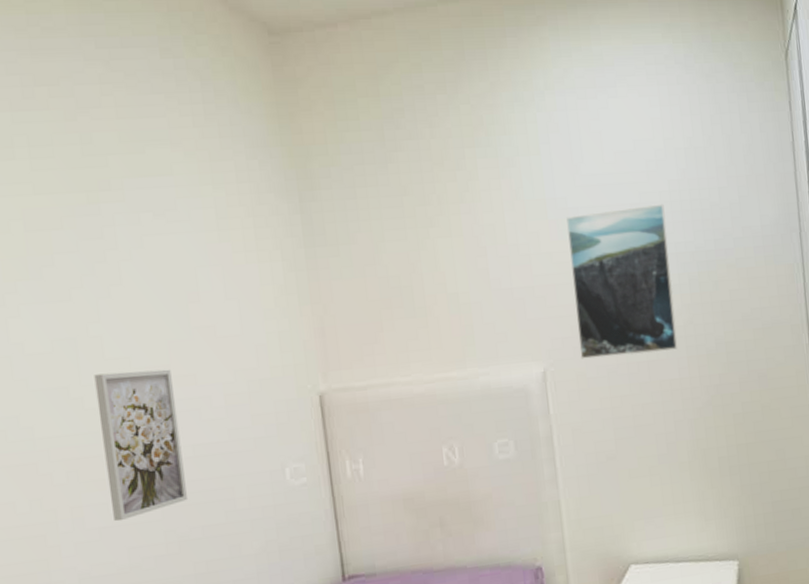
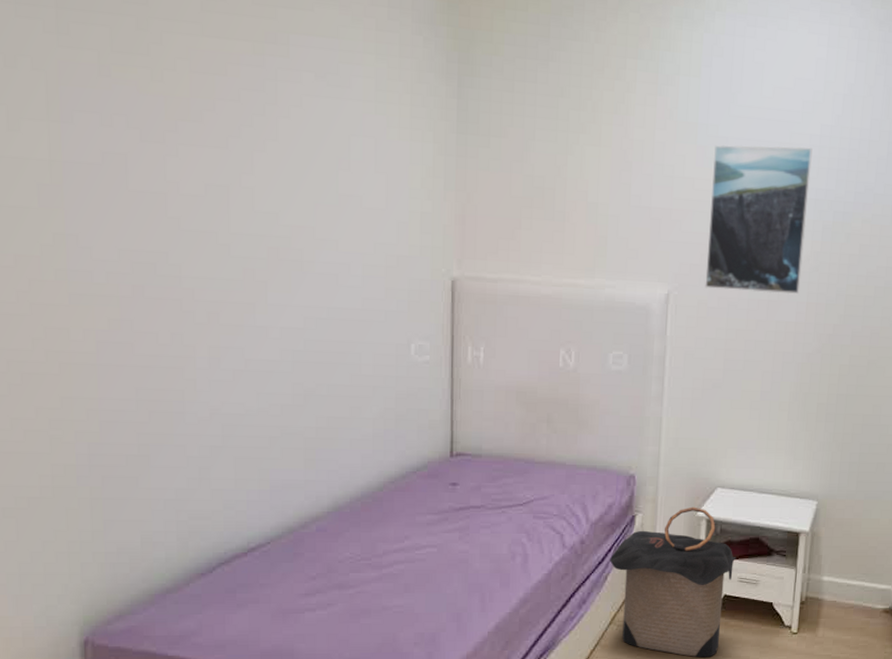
wall art: present [94,369,189,522] -> none [242,224,318,367]

